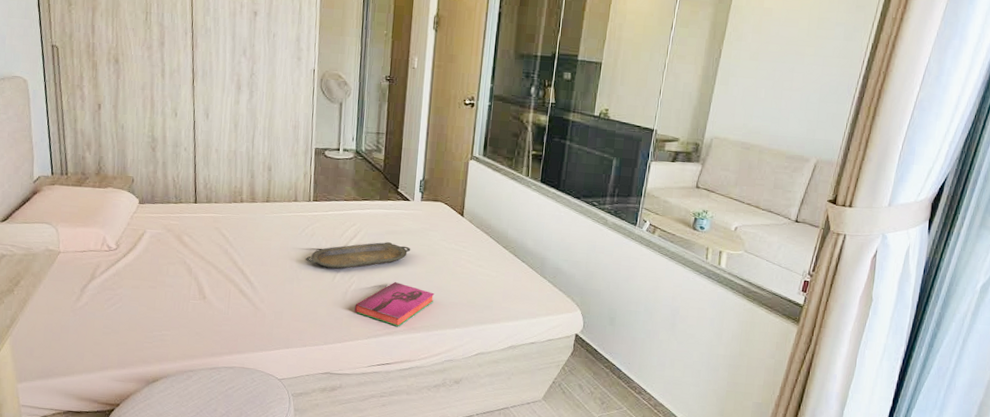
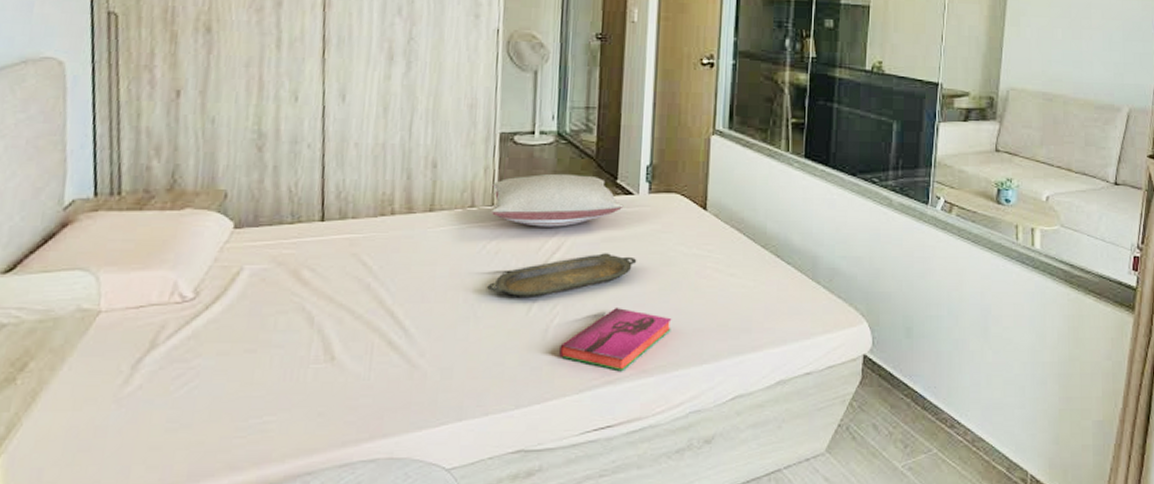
pillow: none [308,181,403,221] -> present [490,173,624,227]

